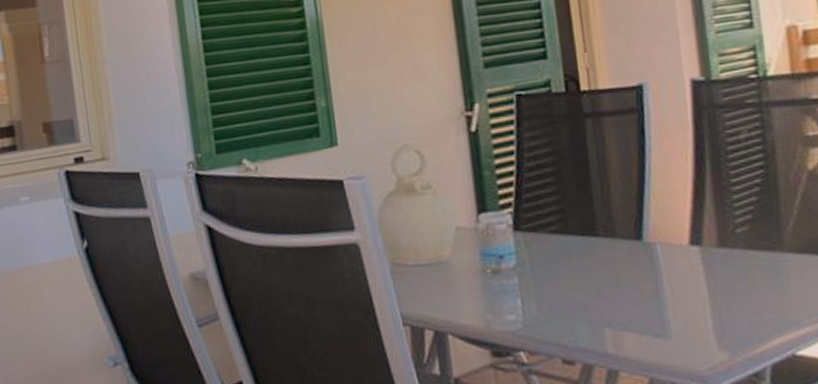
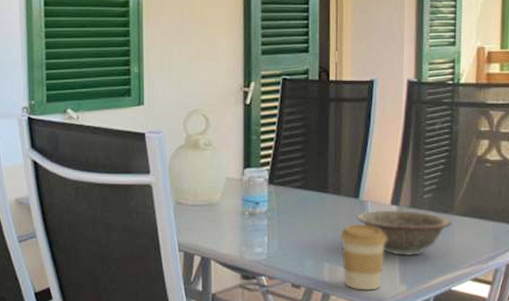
coffee cup: none [622,273,691,363] -> present [340,223,387,290]
decorative bowl: none [642,251,783,313] -> present [356,210,452,255]

